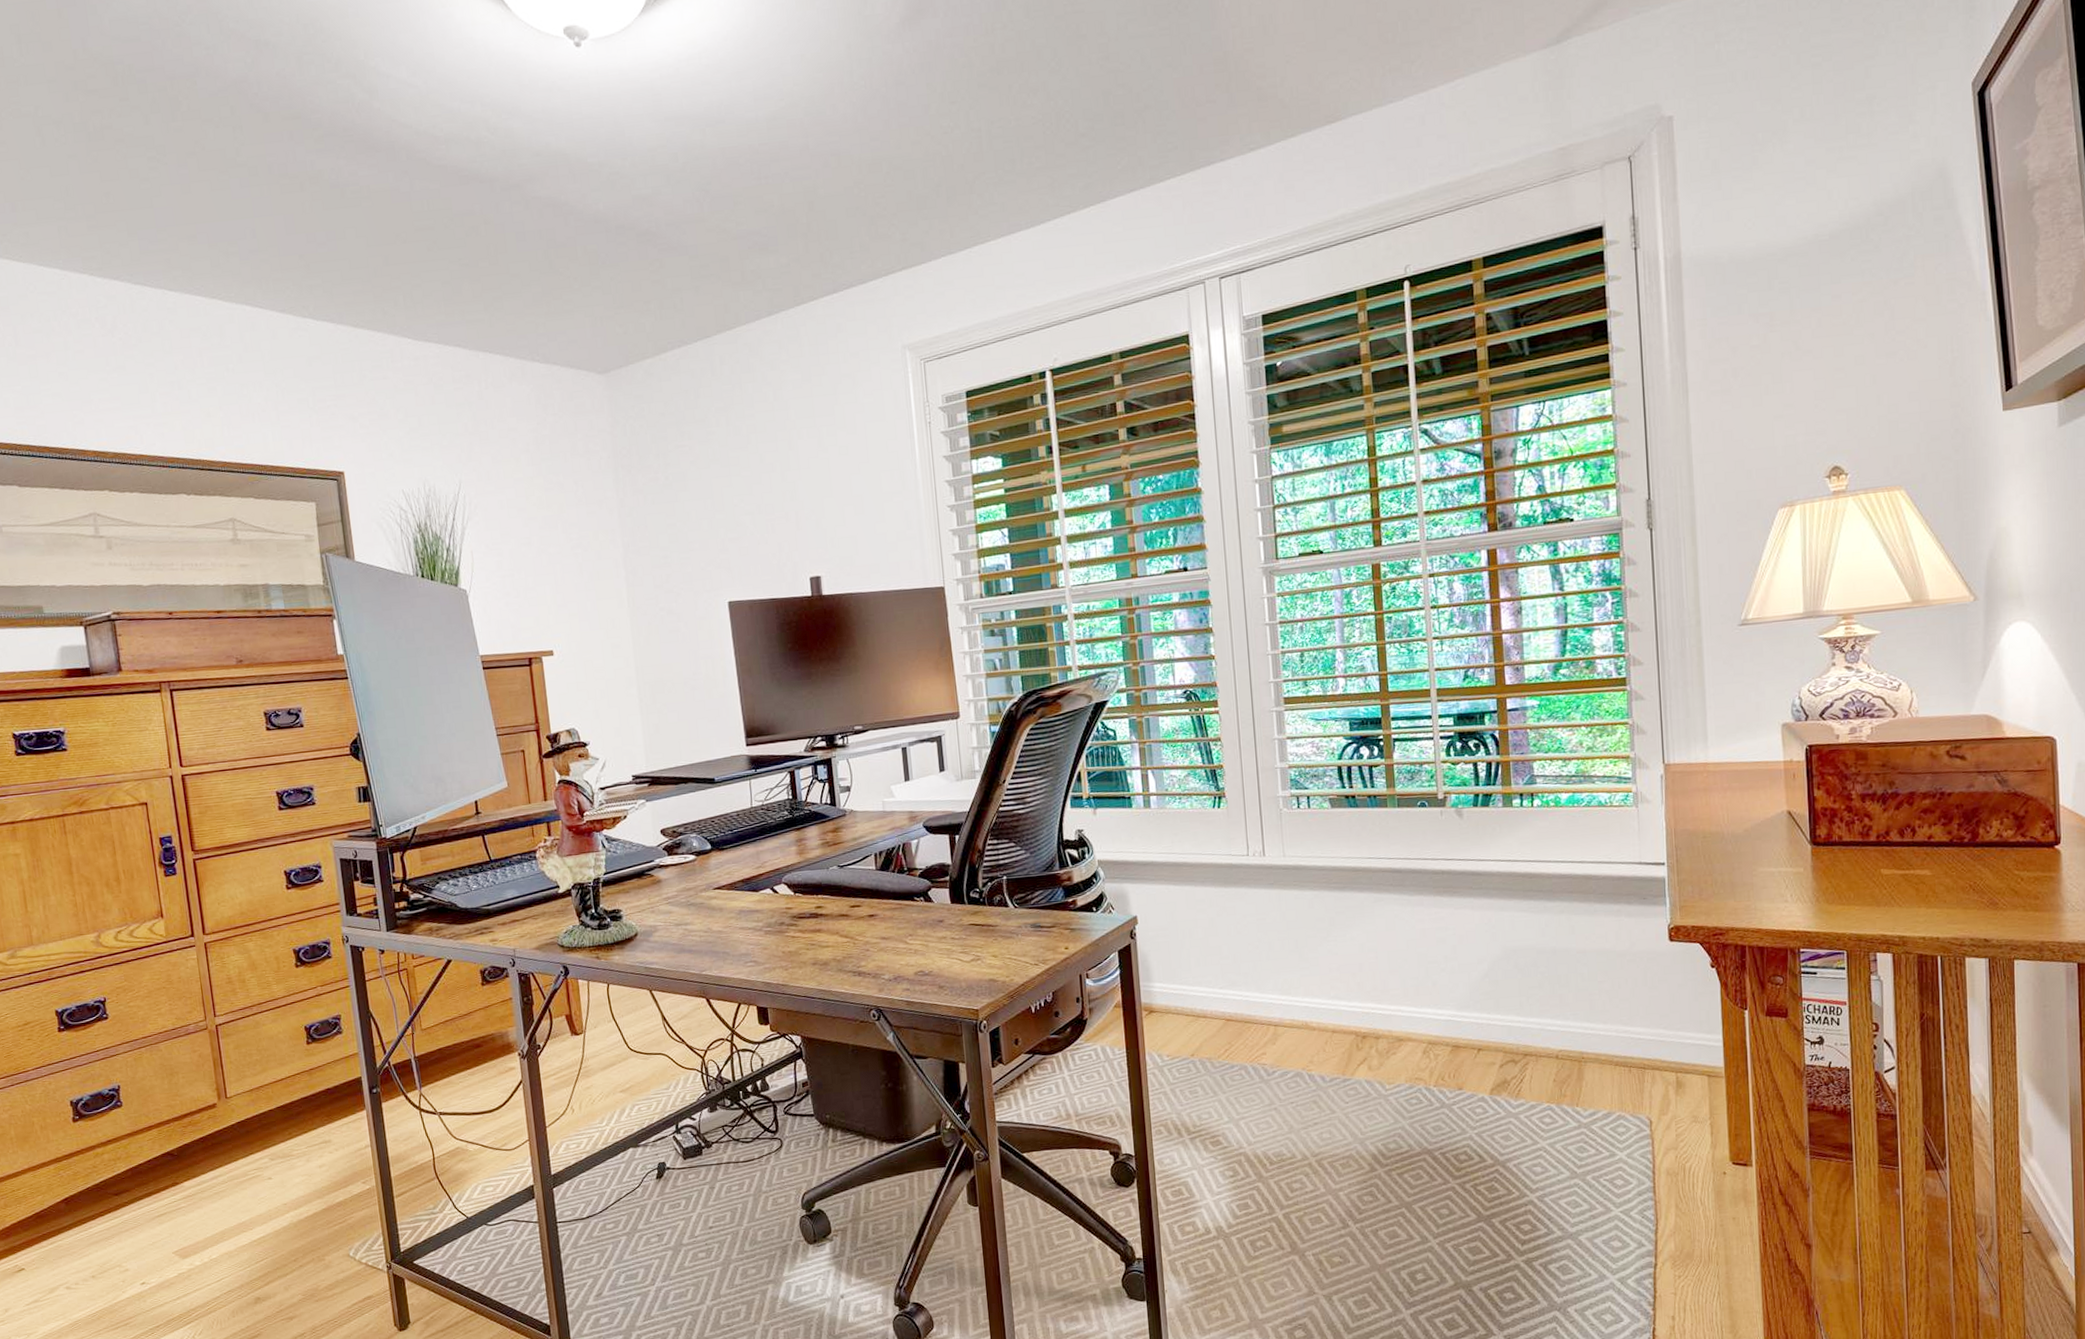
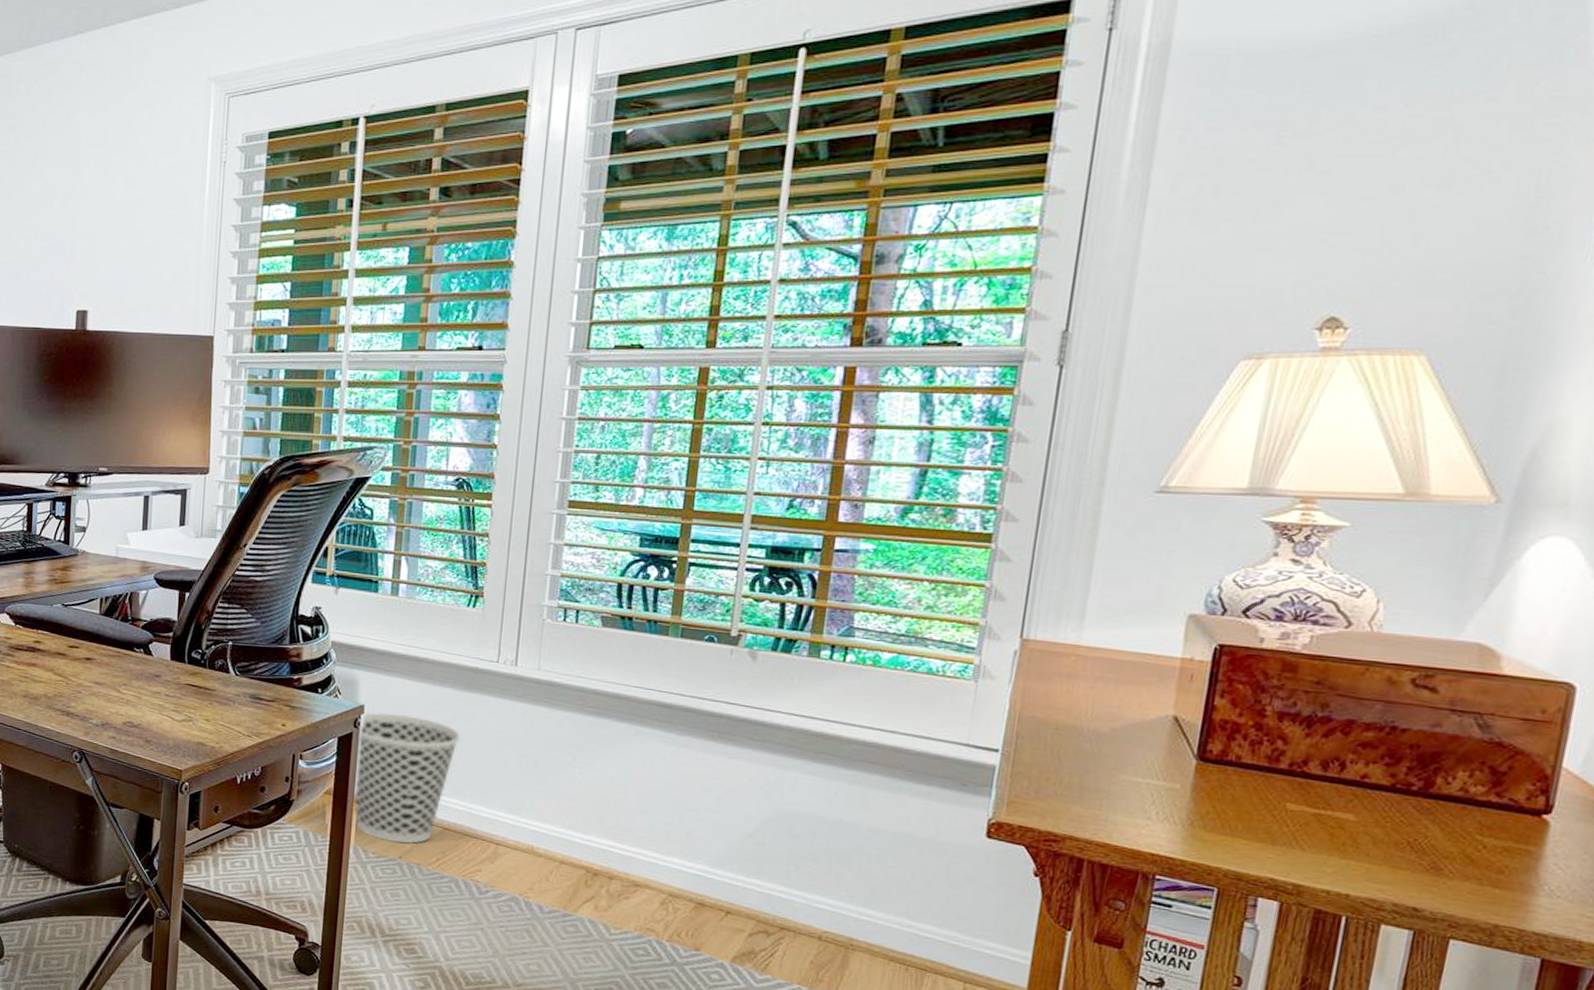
wastebasket: none [1136,918,1227,1042] -> present [354,712,460,844]

